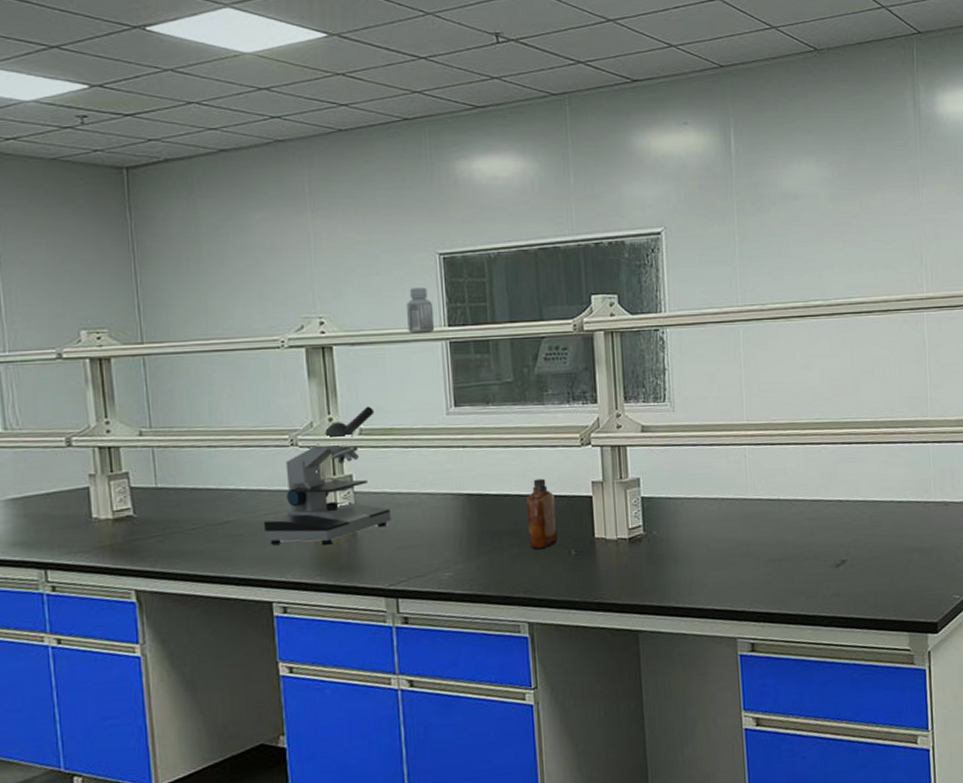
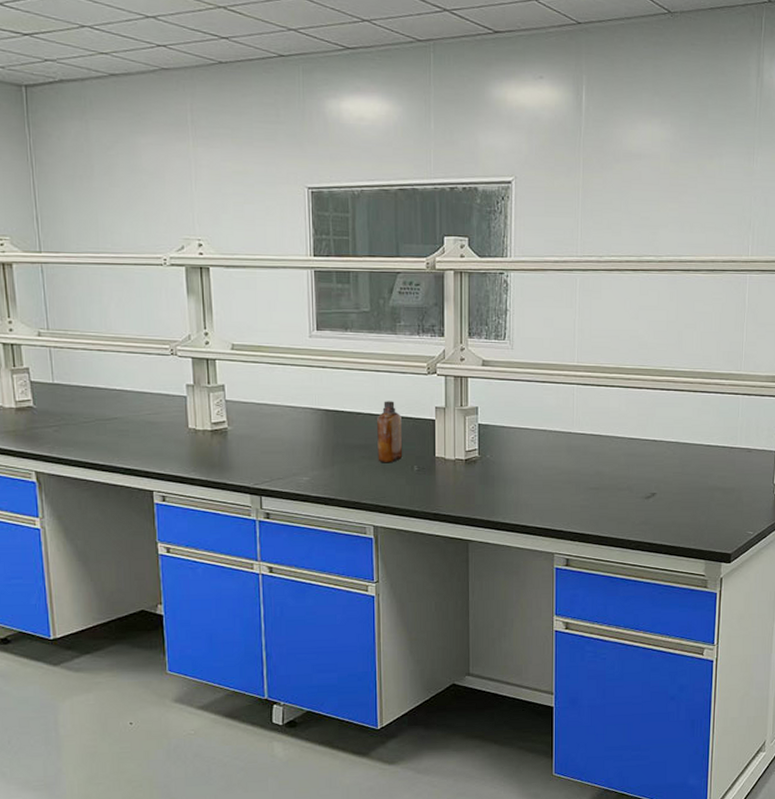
microscope: present [264,406,391,545] -> none [147,324,257,445]
medicine bottle: present [405,287,435,333] -> none [276,218,302,261]

